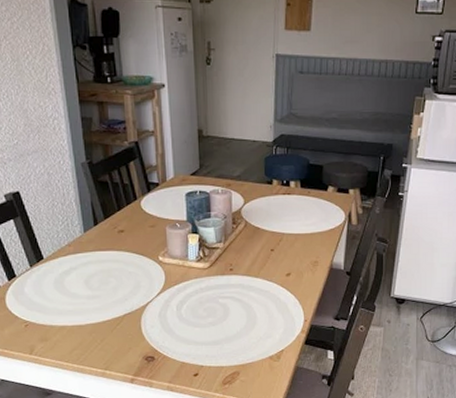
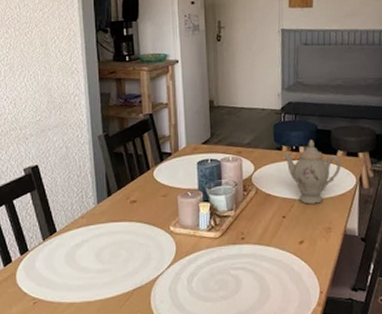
teapot: none [273,174,330,239] -> present [283,140,341,204]

